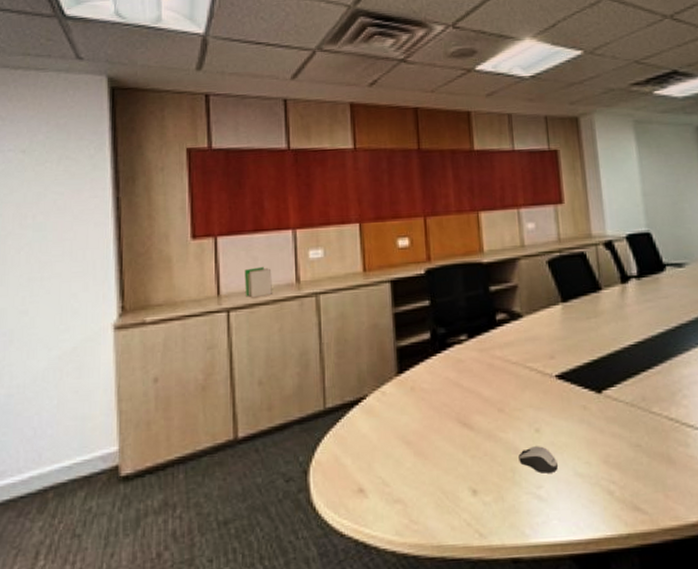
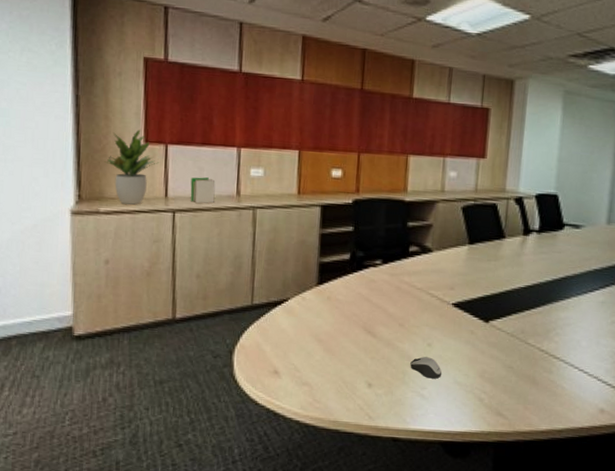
potted plant: none [150,225,209,311] -> present [105,129,160,206]

